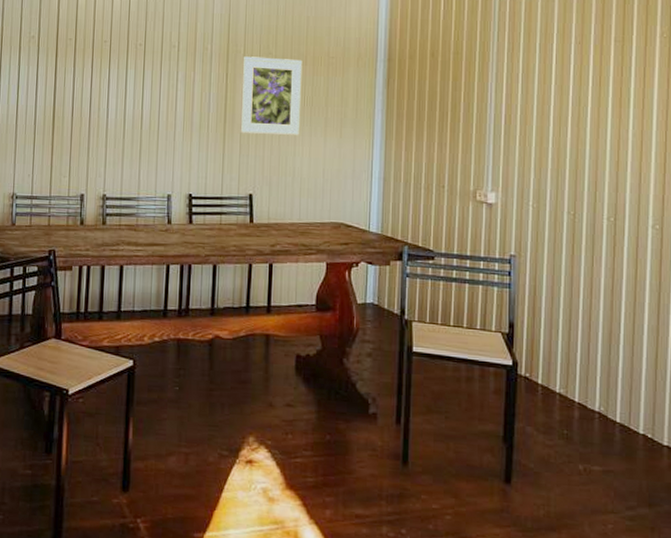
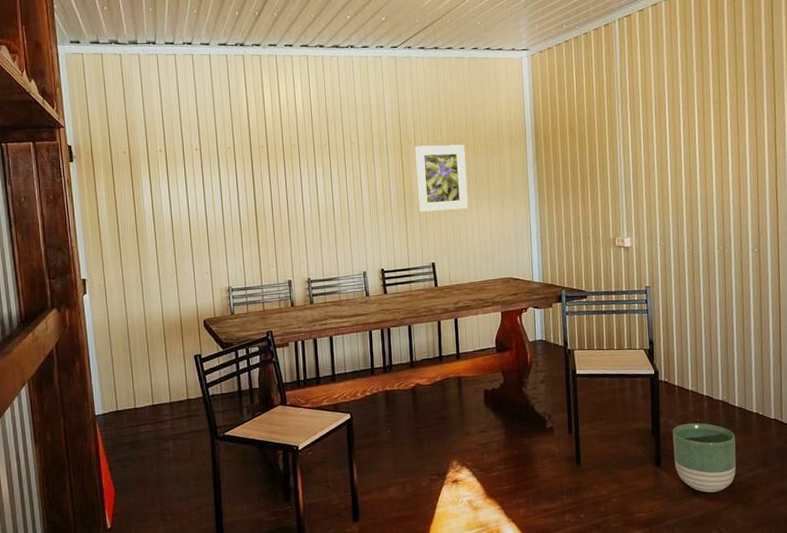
planter: none [529,434,612,530] -> present [672,423,736,493]

